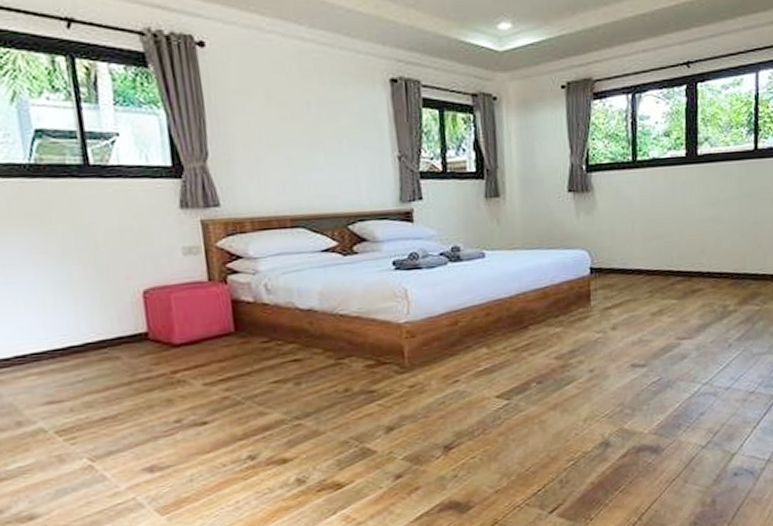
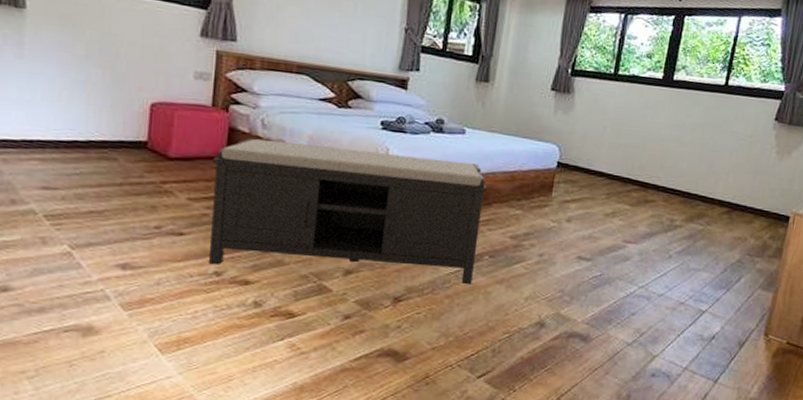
bench: none [222,287,524,450] -> present [209,138,487,285]

